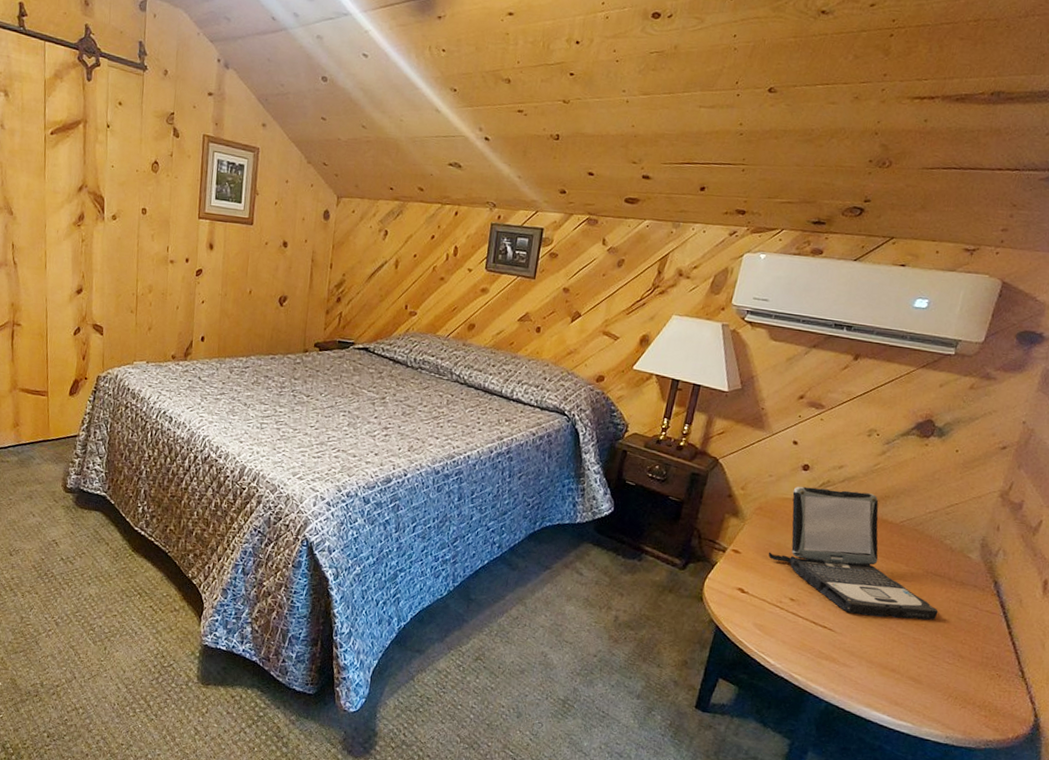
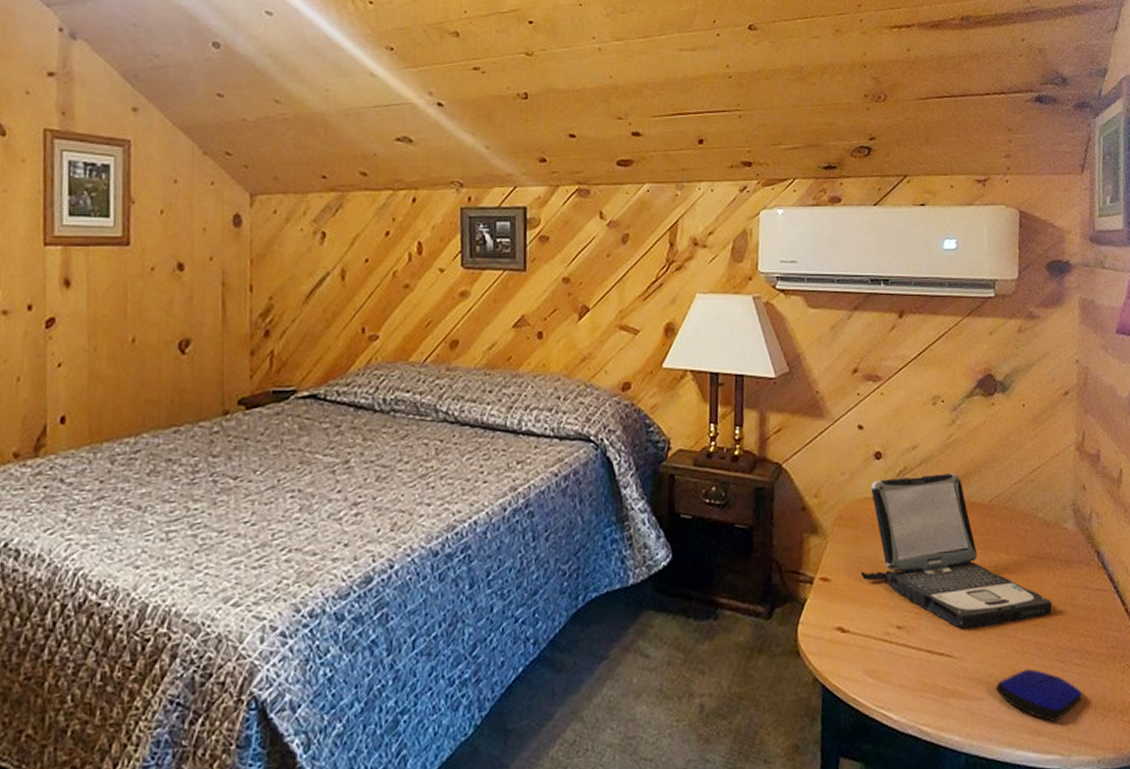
computer mouse: none [866,655,946,700] -> present [995,668,1082,723]

